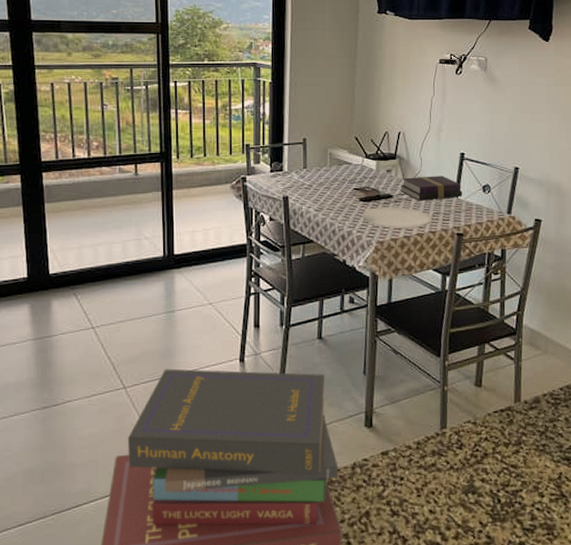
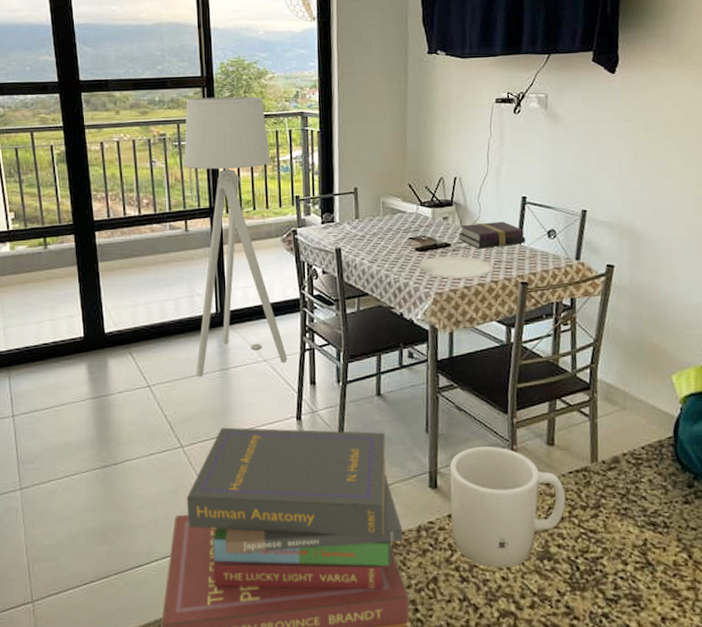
floor lamp: none [136,43,233,319] -> present [184,96,288,377]
mug: none [384,387,491,503] -> present [449,446,566,569]

